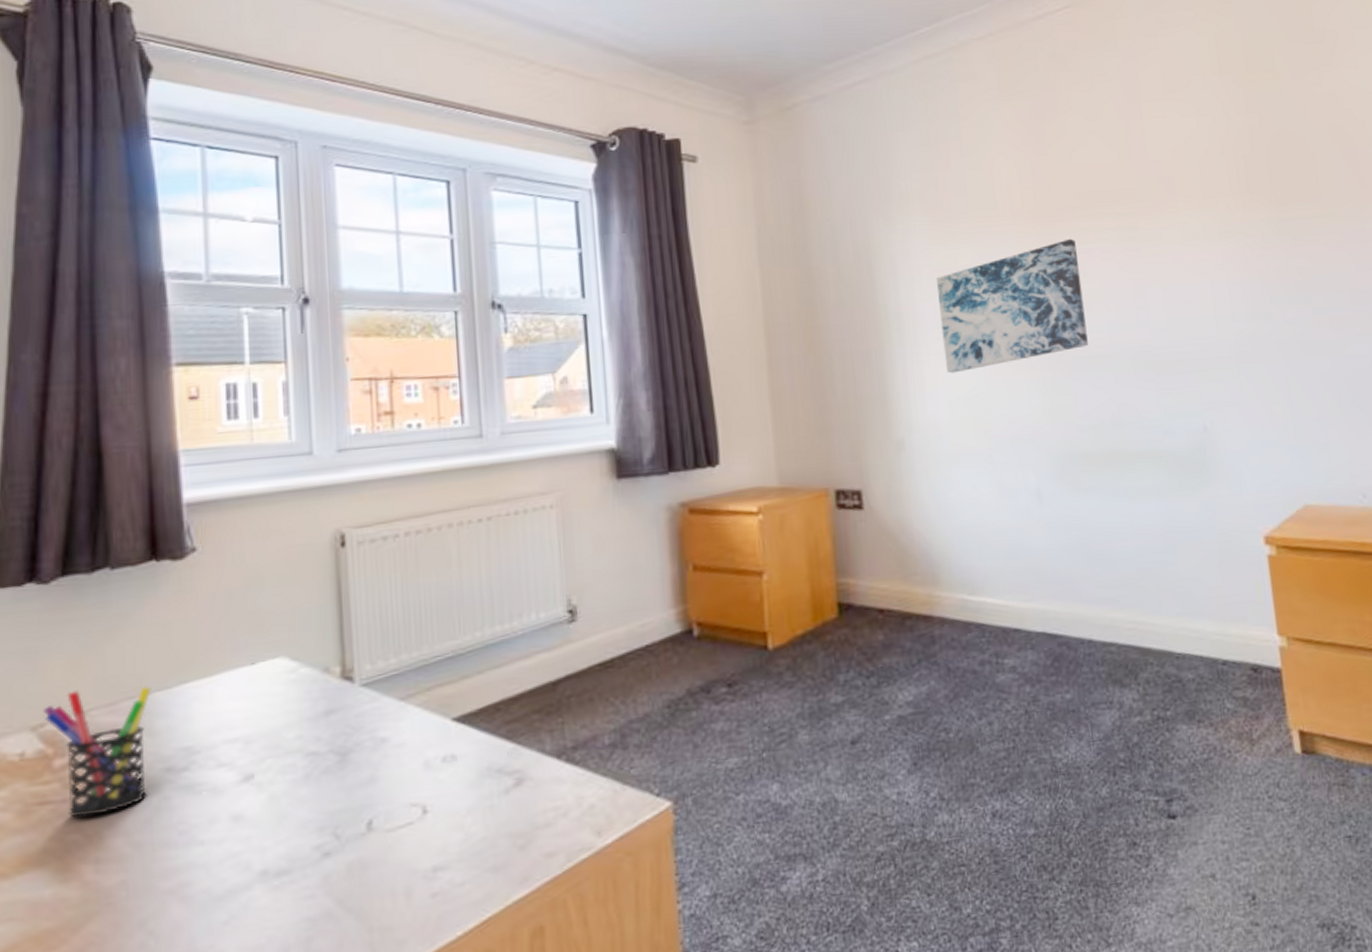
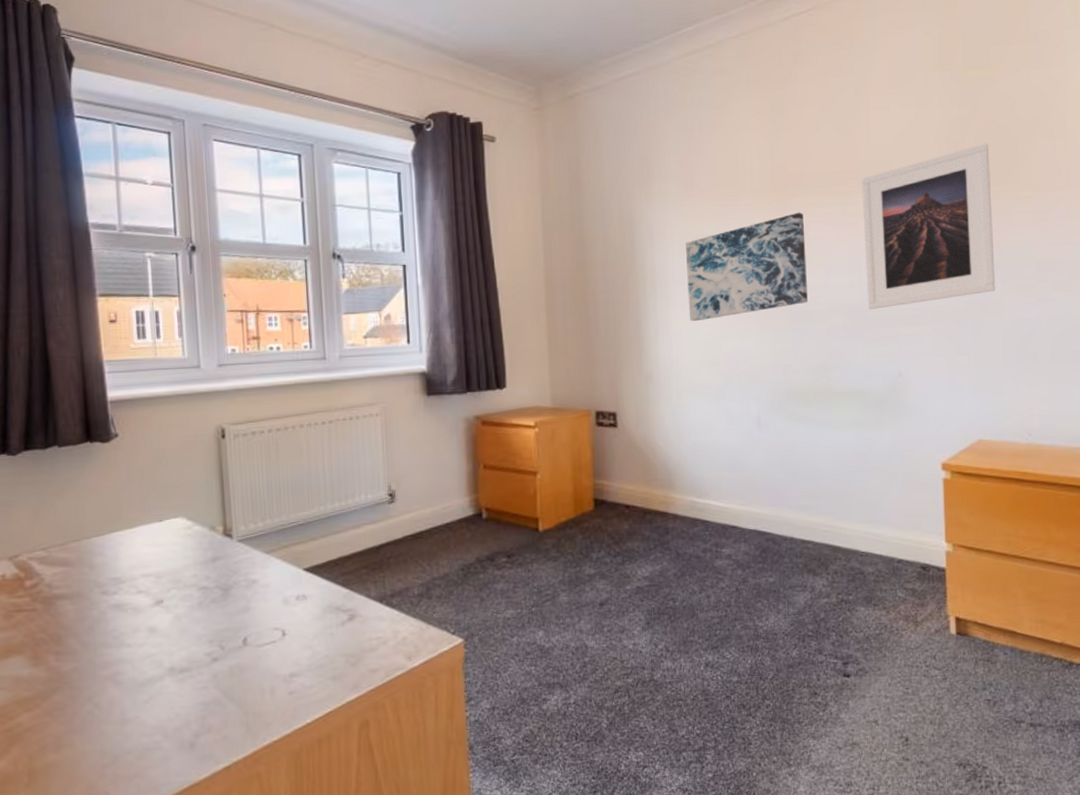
pen holder: present [43,686,151,818] -> none [16,533,90,622]
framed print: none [1141,155,1307,352] -> present [862,143,996,309]

